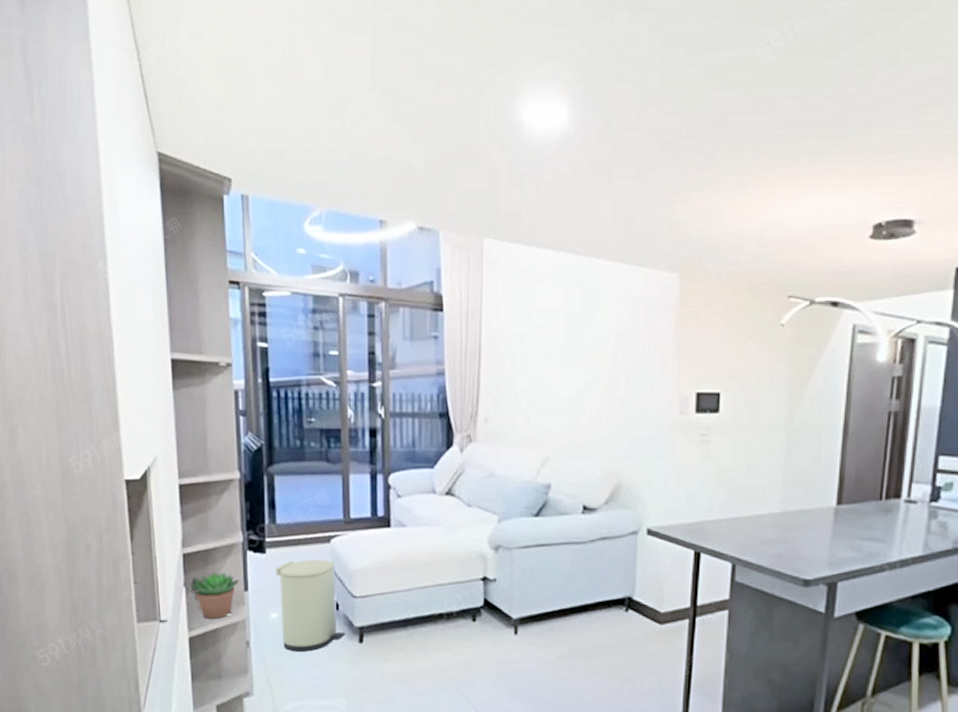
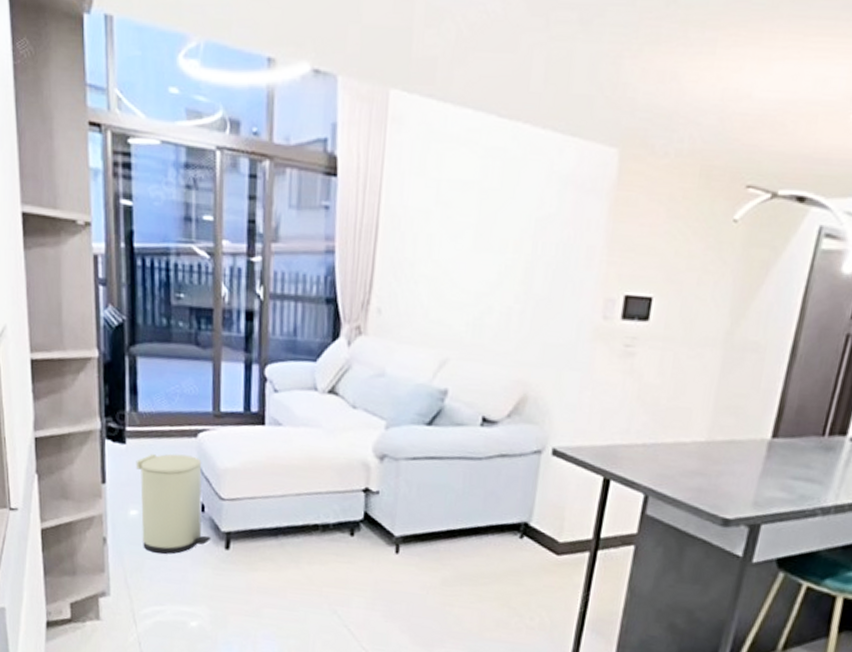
succulent plant: present [188,572,239,619] -> none [41,460,96,512]

